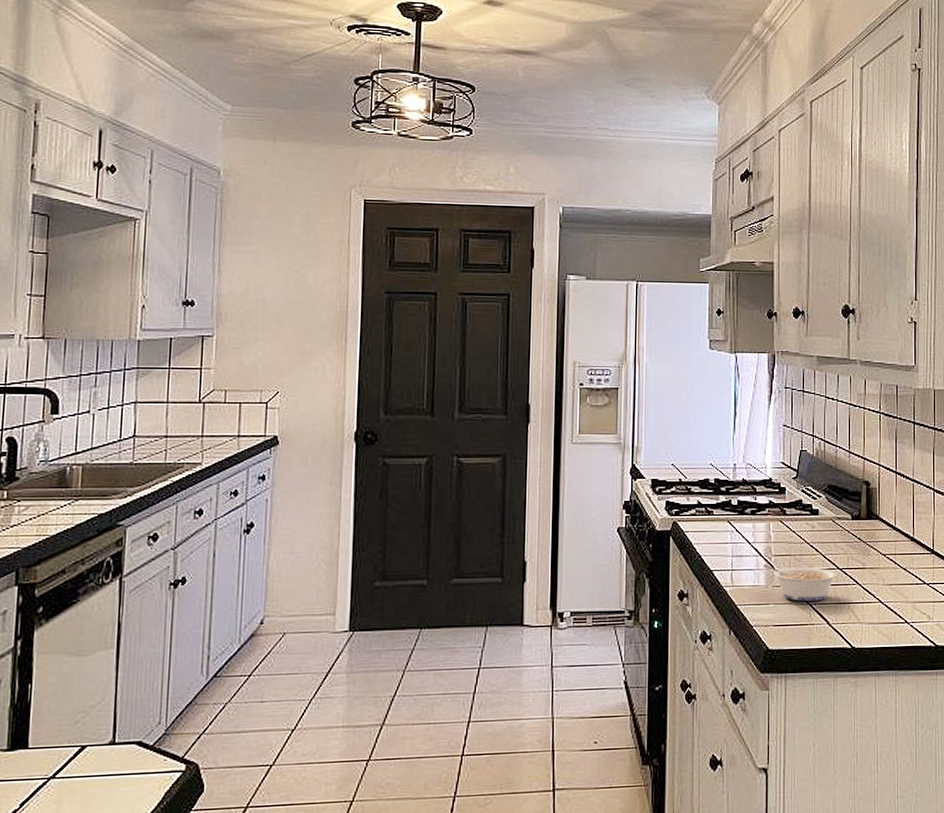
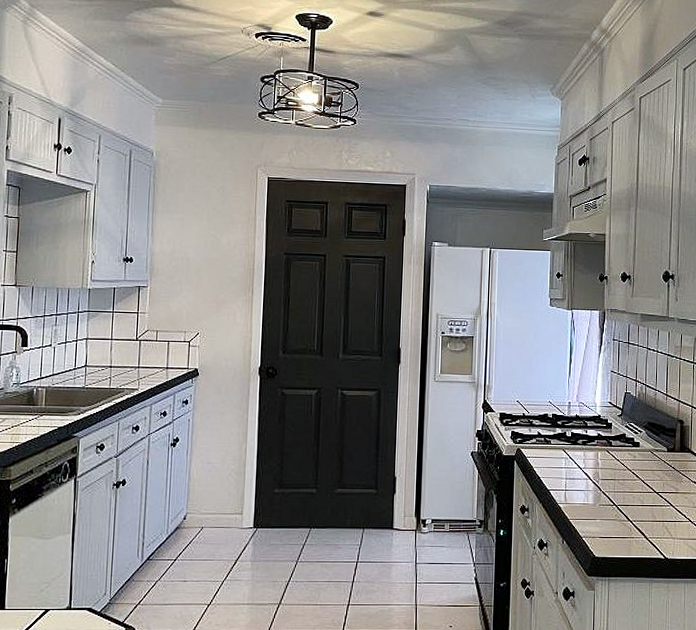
legume: present [764,564,837,601] -> none [592,487,654,518]

